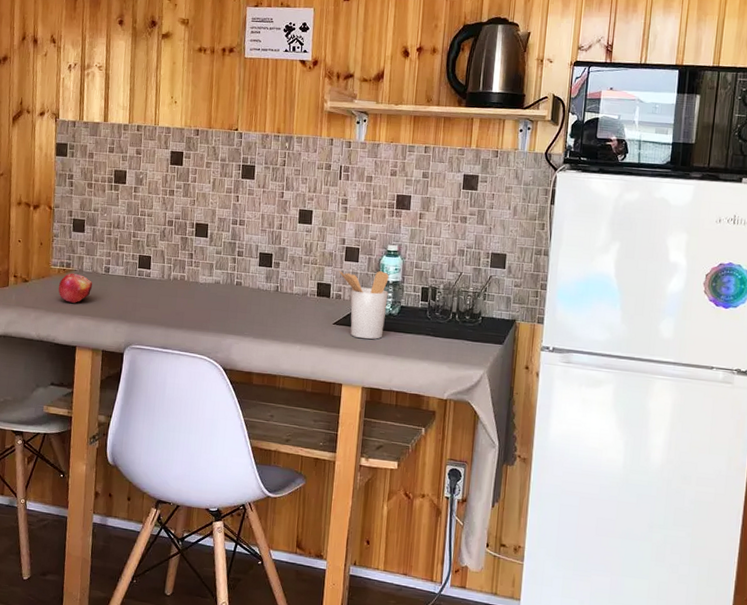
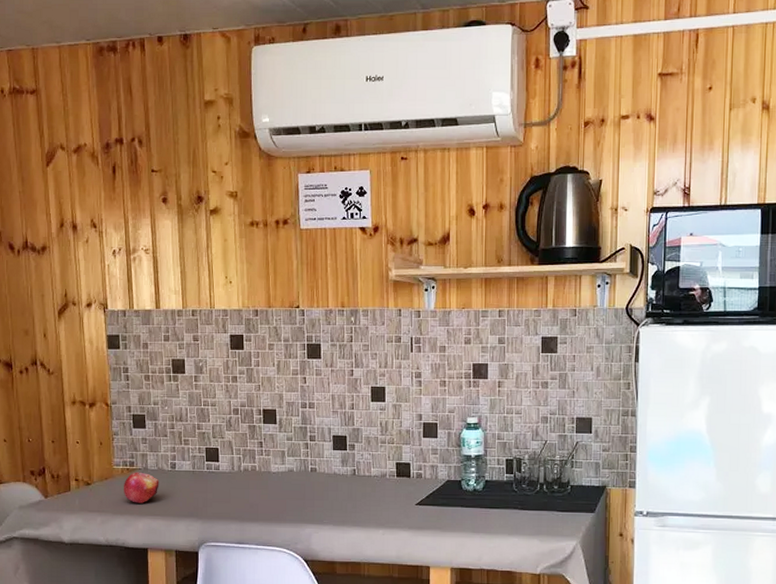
utensil holder: present [338,271,389,340] -> none [417,446,471,518]

